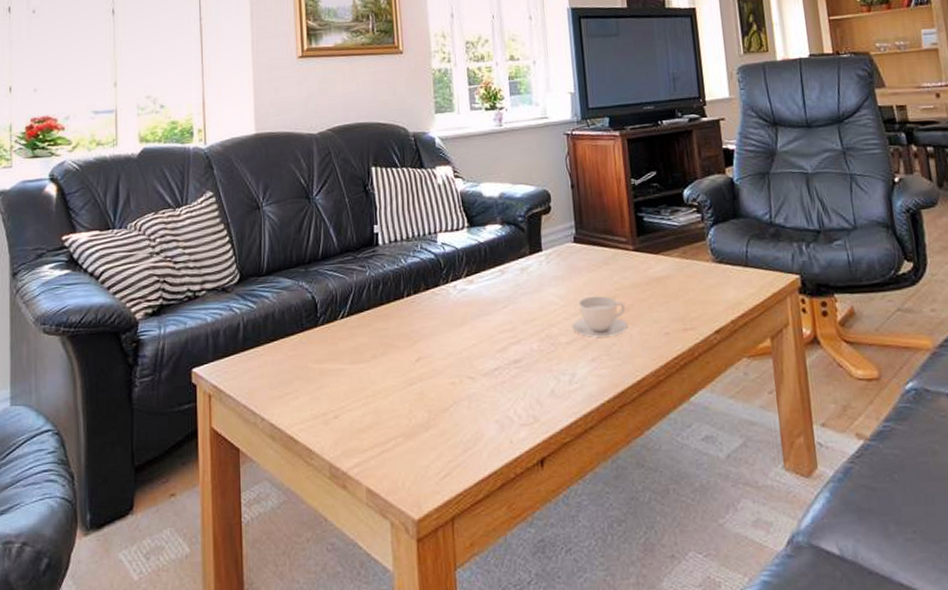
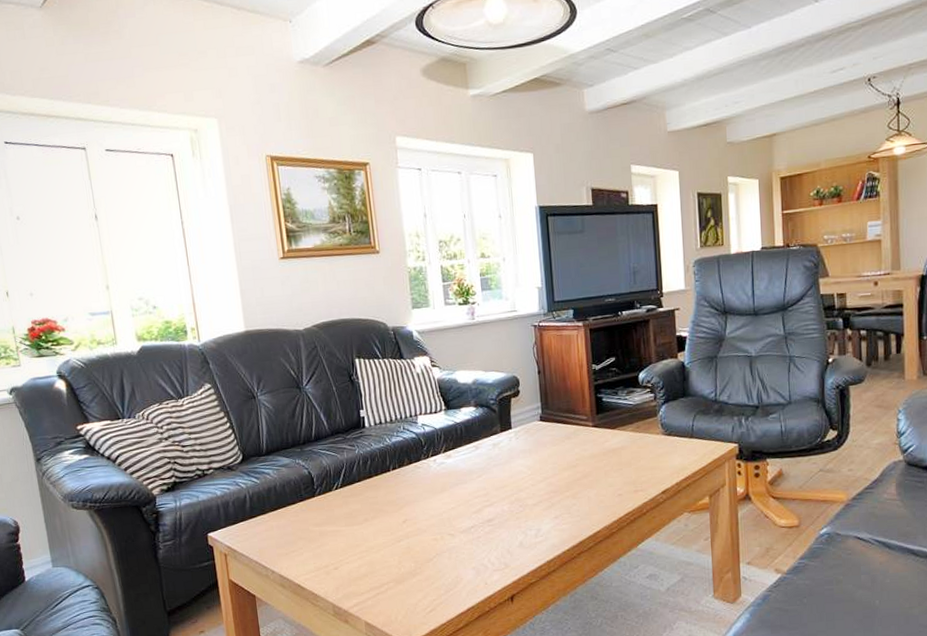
teacup: present [572,296,628,337] -> none [538,465,586,499]

